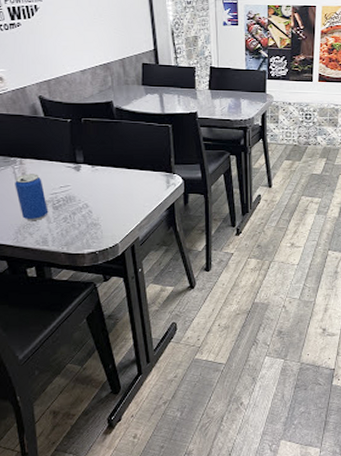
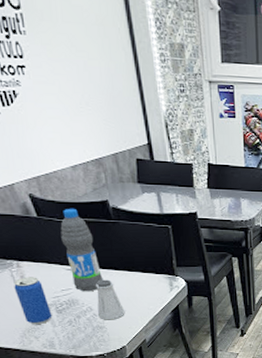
water bottle: none [65,108,102,189] -> present [60,208,103,292]
saltshaker: none [94,176,120,217] -> present [96,279,125,320]

